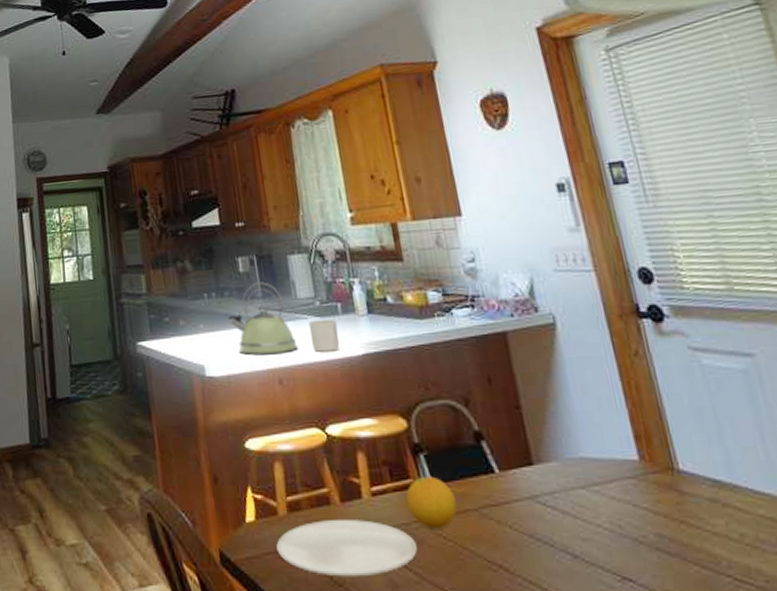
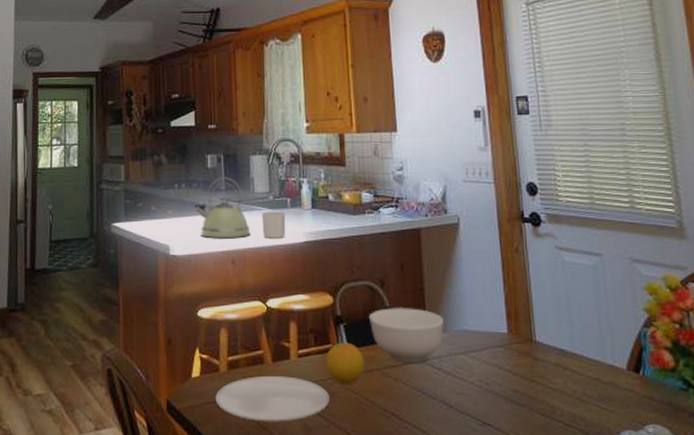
bowl: none [454,430,554,501] -> present [368,307,444,363]

